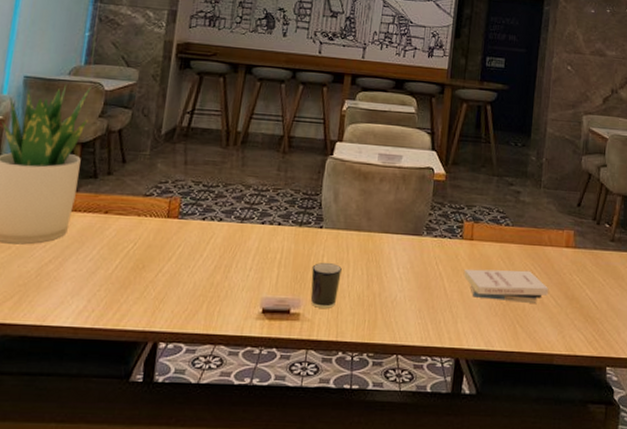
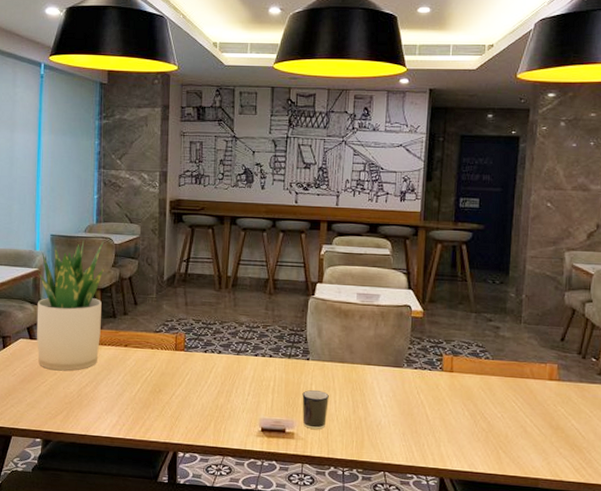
books: present [463,269,549,303] -> none [444,398,532,432]

